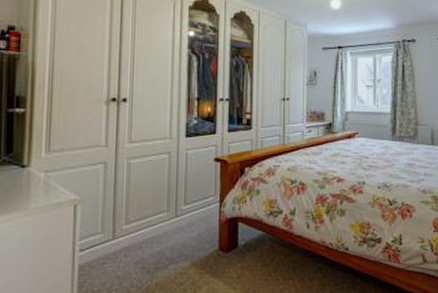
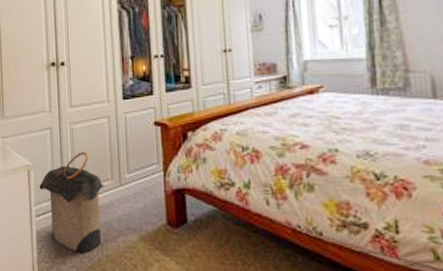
laundry hamper: none [86,185,160,284] -> present [39,151,105,254]

